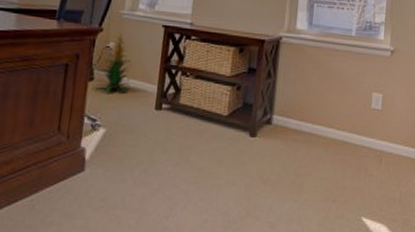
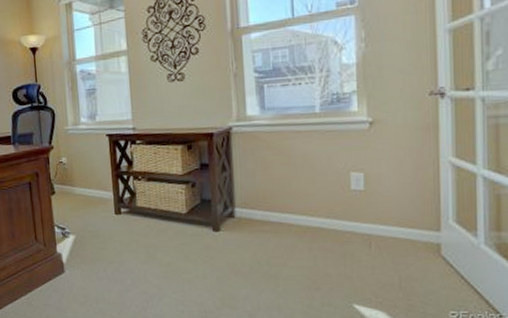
indoor plant: present [94,33,131,93] -> none [56,148,88,204]

